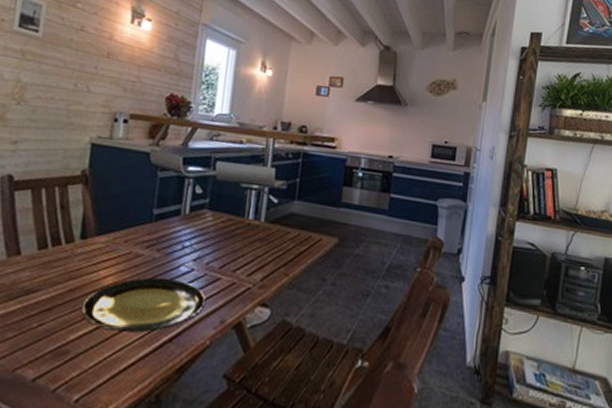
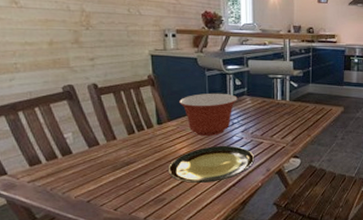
mixing bowl: none [115,201,195,262] -> present [179,93,238,136]

